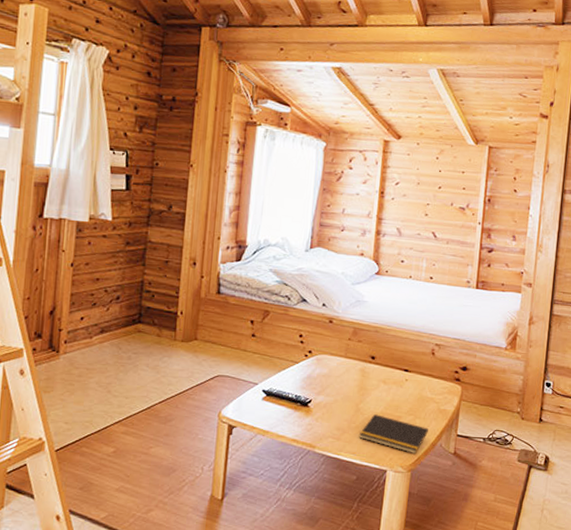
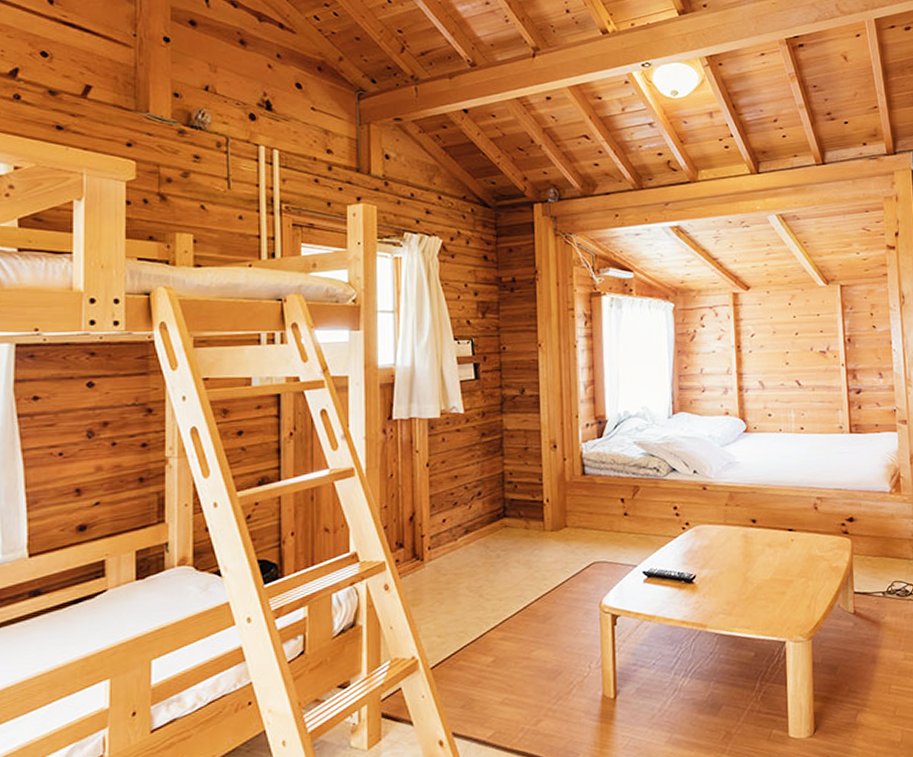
notepad: present [359,414,428,455] -> none [751,581,823,620]

